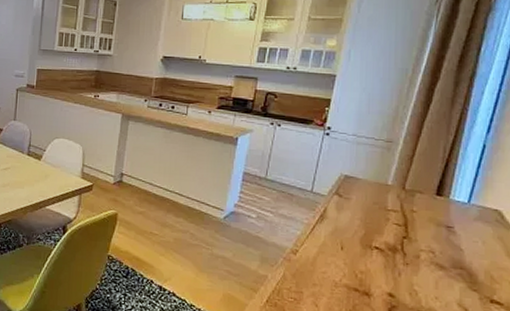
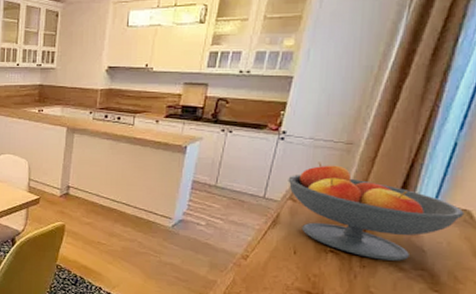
fruit bowl: none [333,158,496,259] -> present [288,162,465,261]

